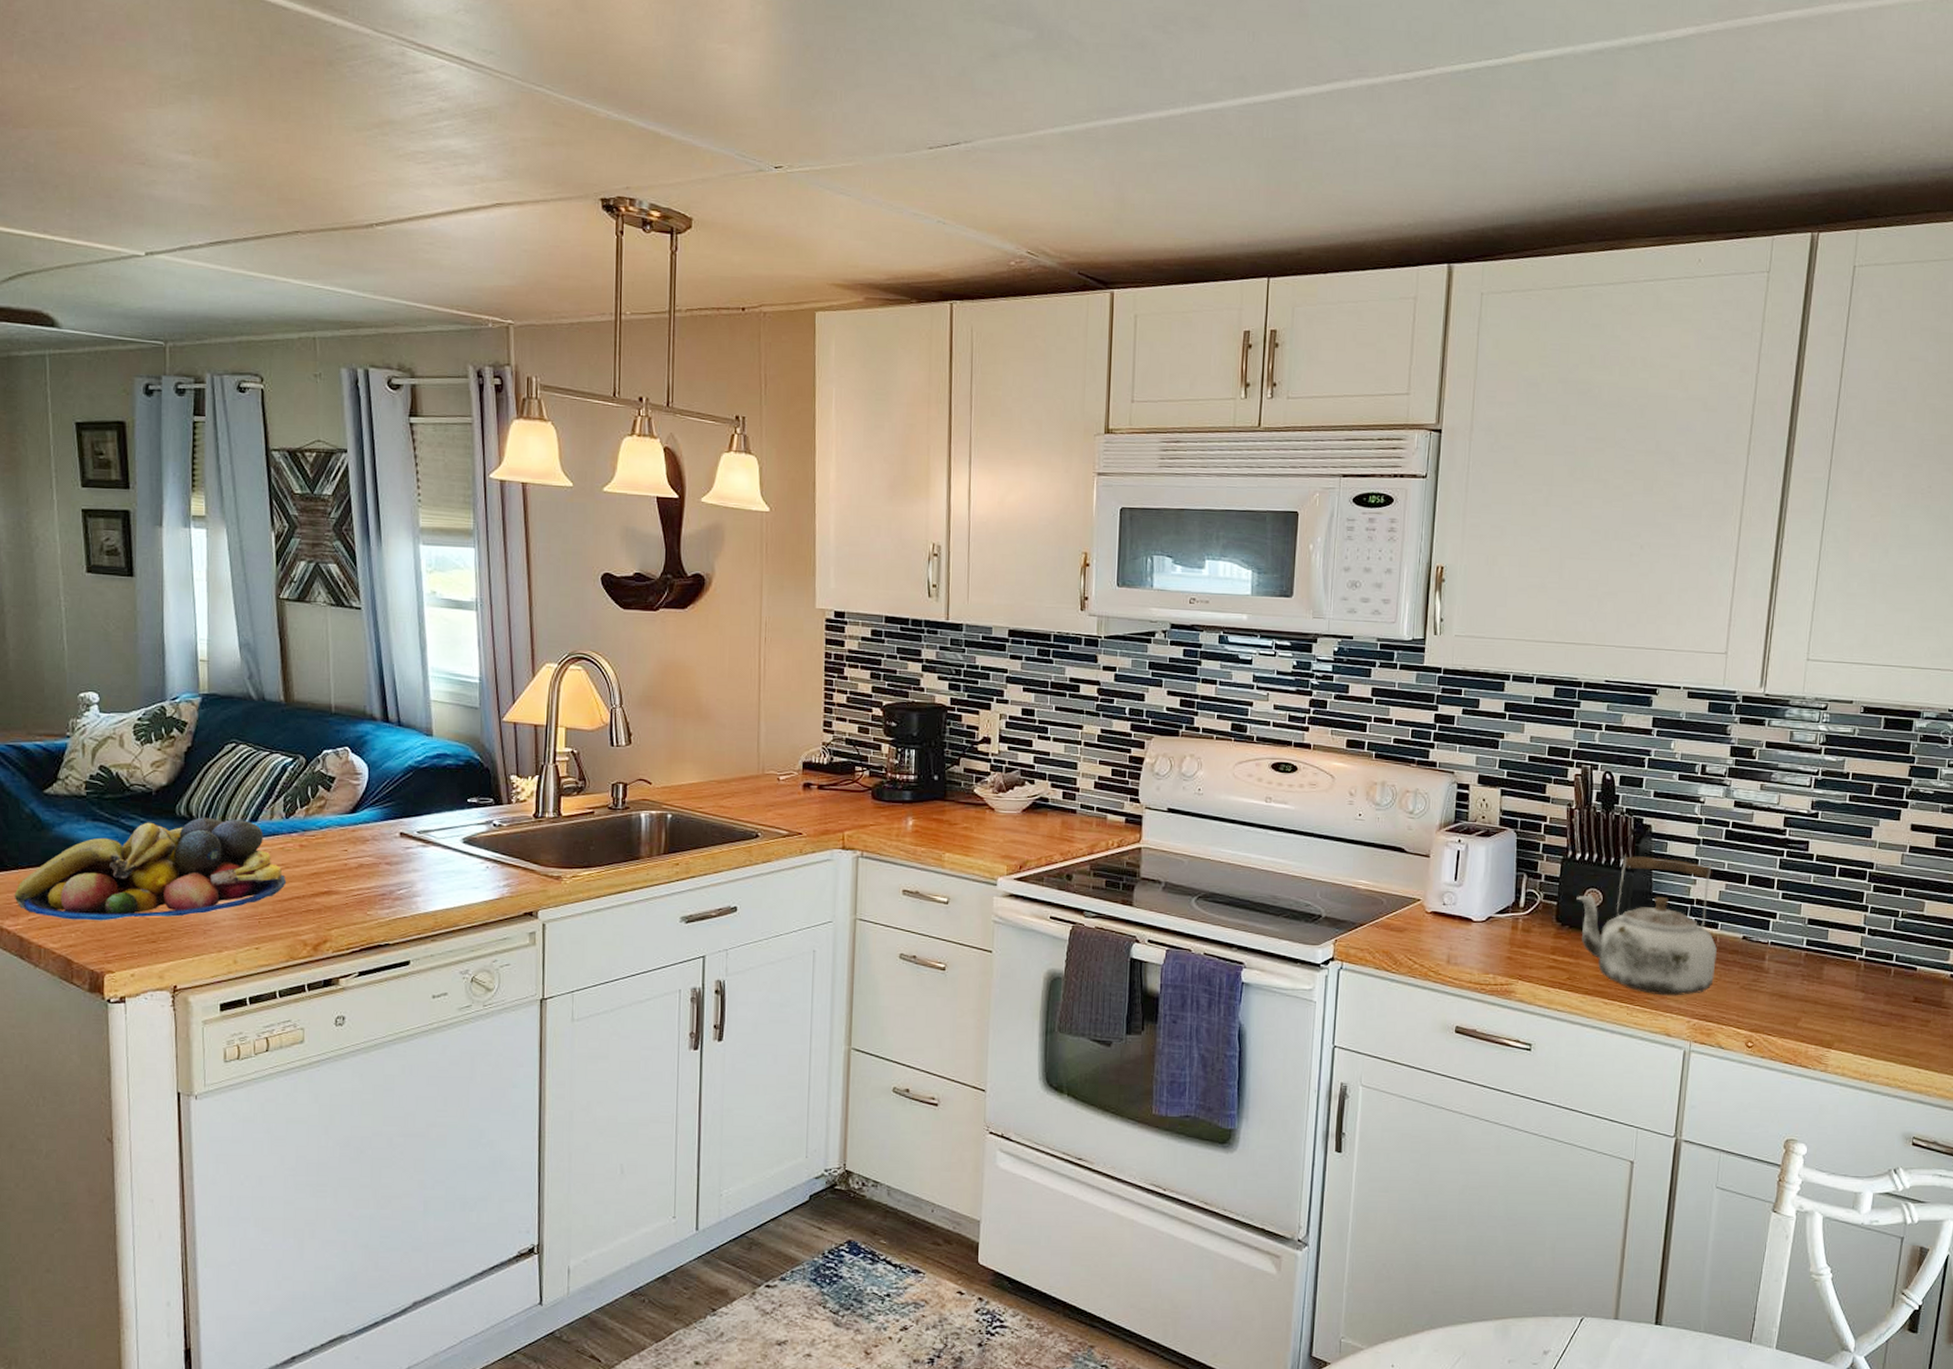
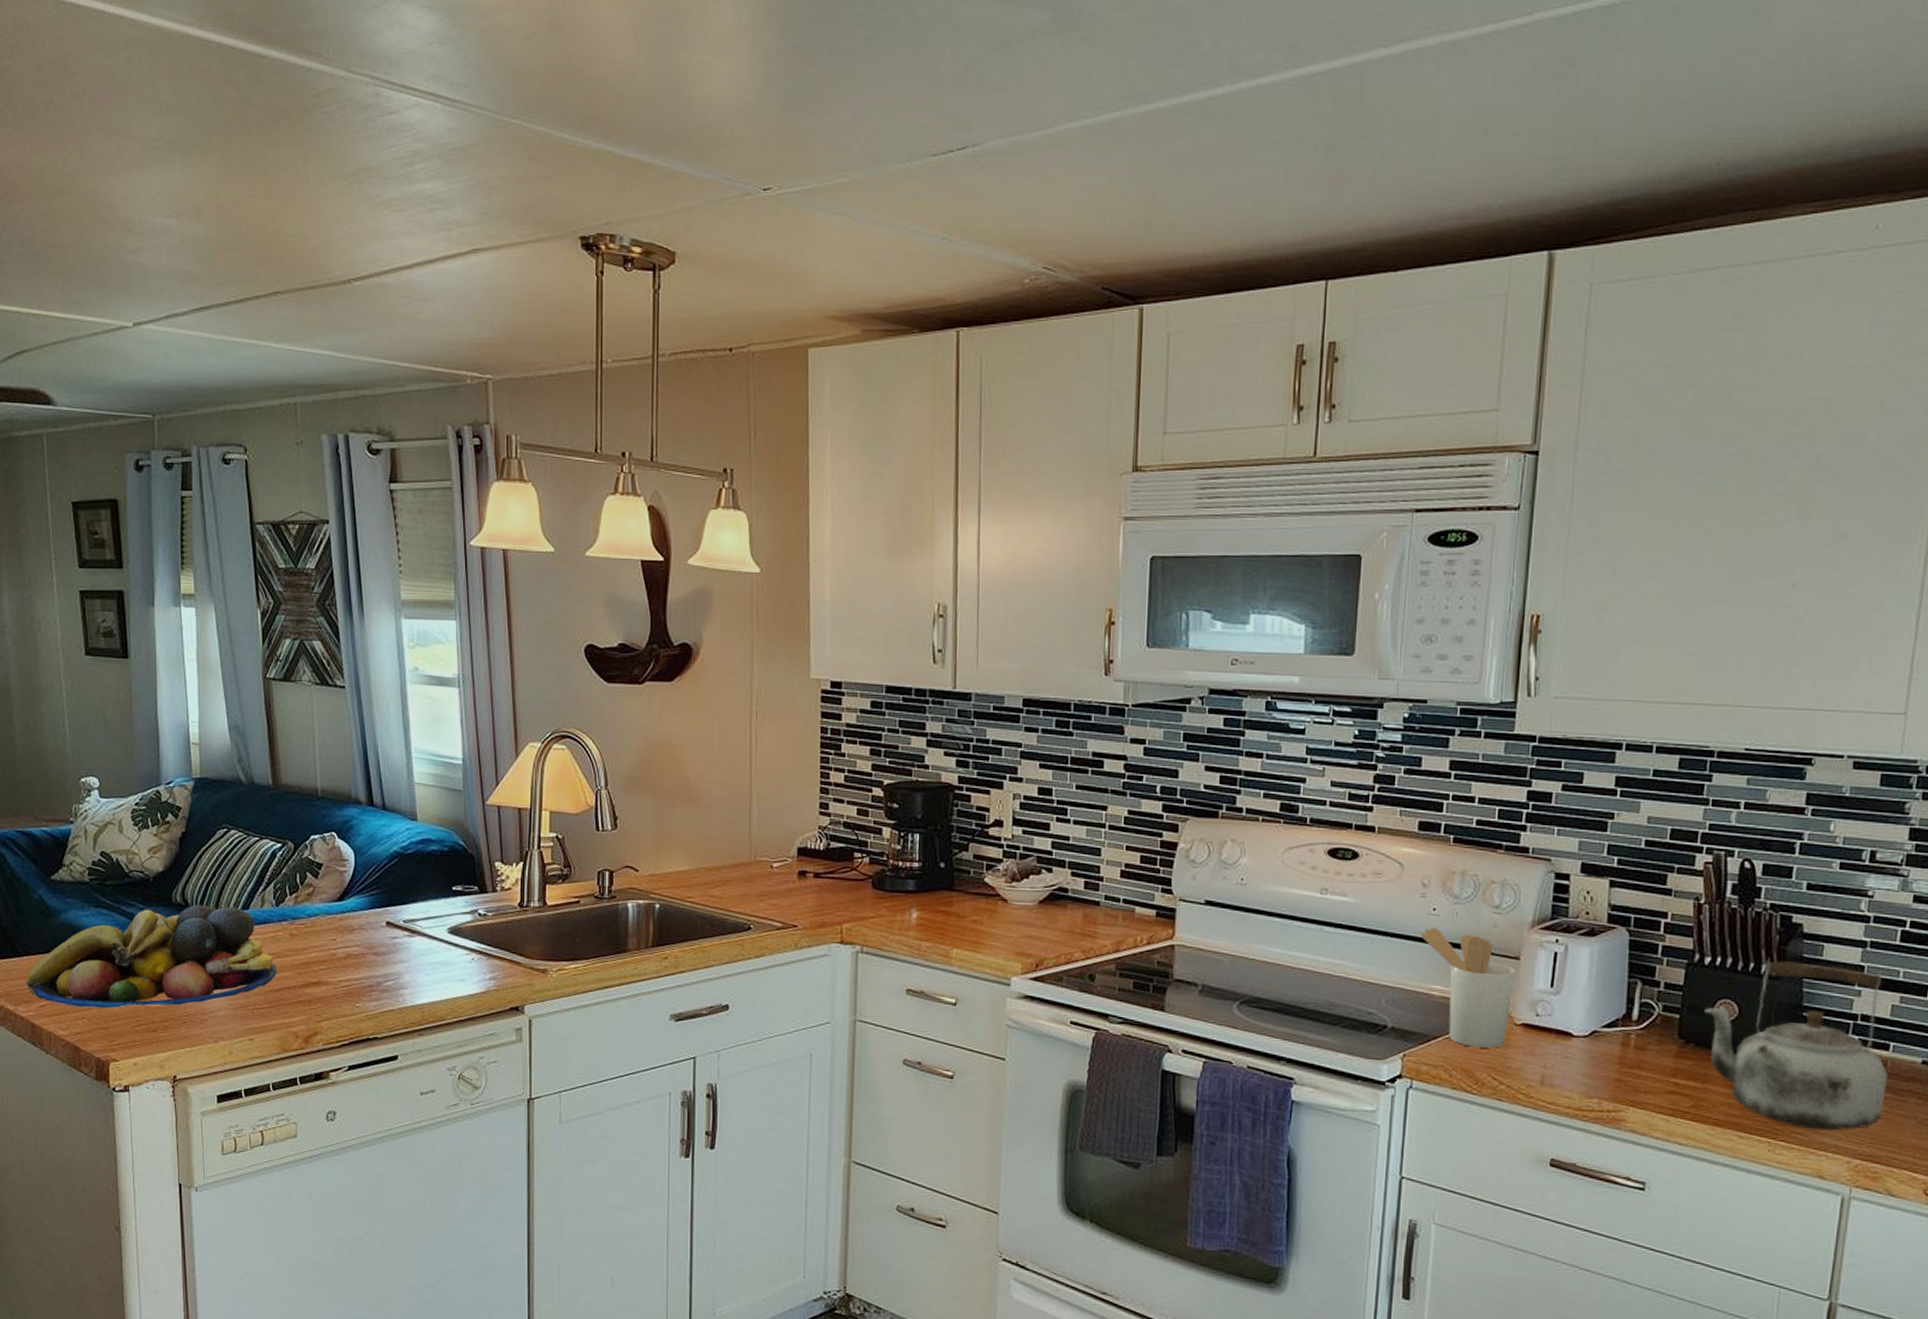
utensil holder: none [1348,831,1426,933] -> present [1419,928,1515,1048]

